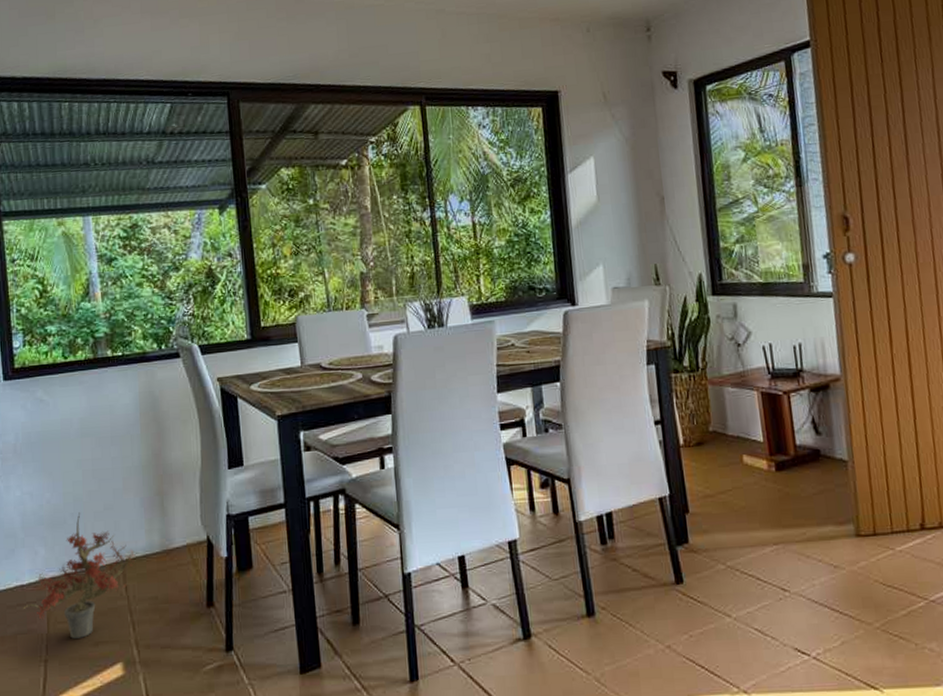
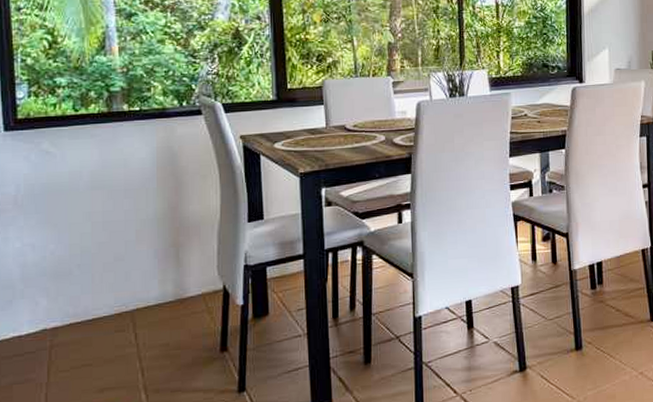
potted plant: present [23,512,136,639] -> none [20,263,147,386]

